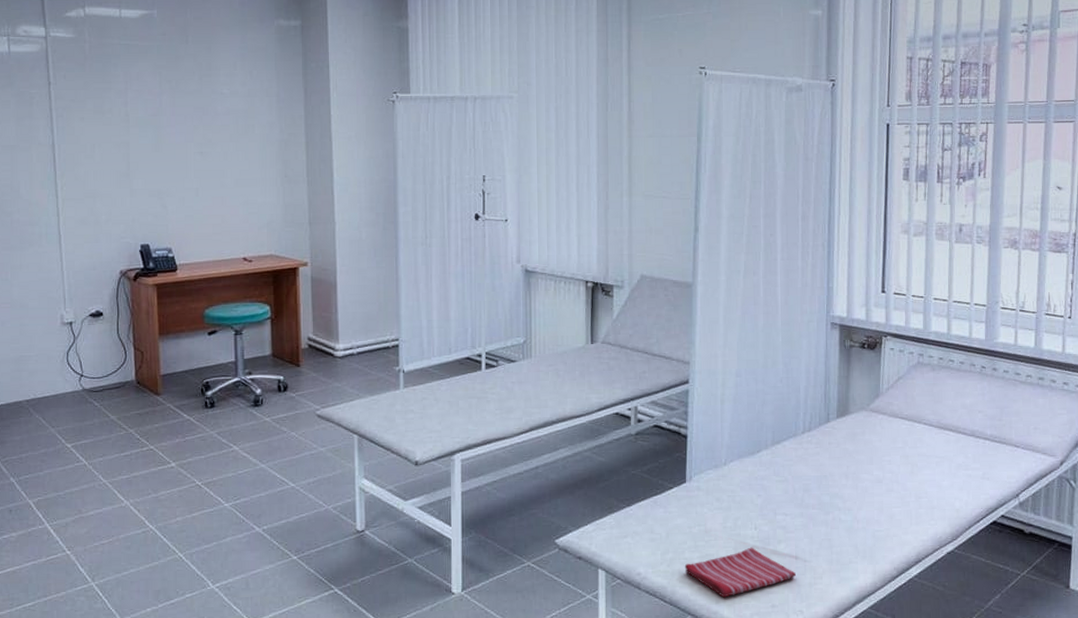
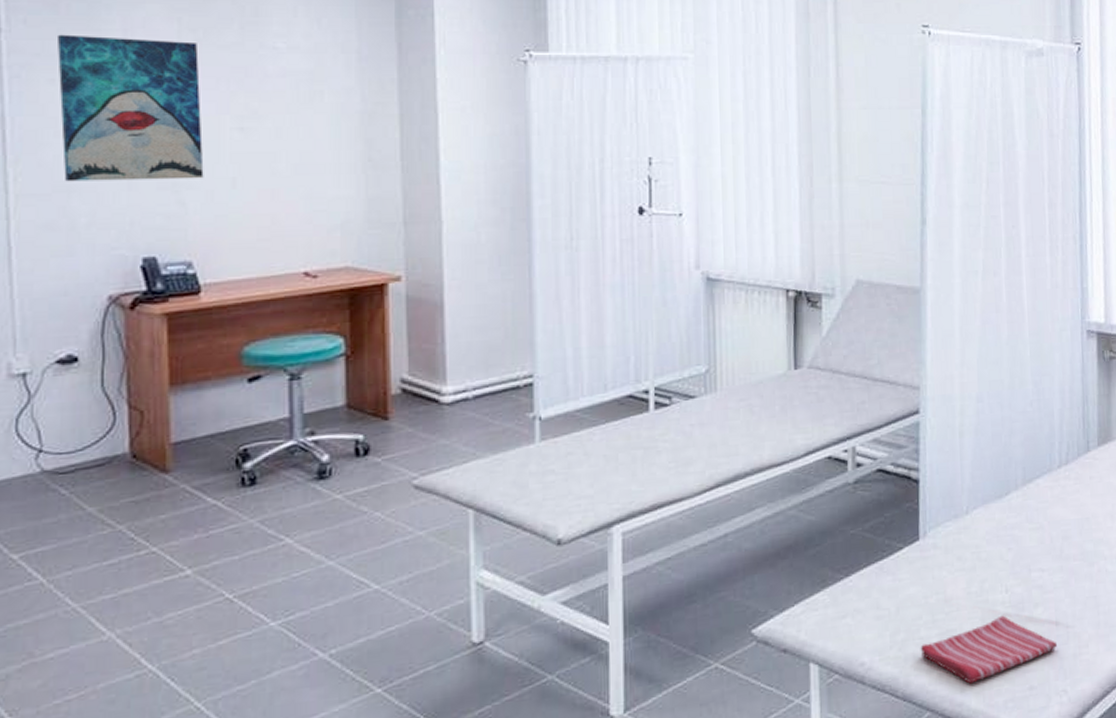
wall art: none [84,86,178,190] -> present [56,34,204,182]

